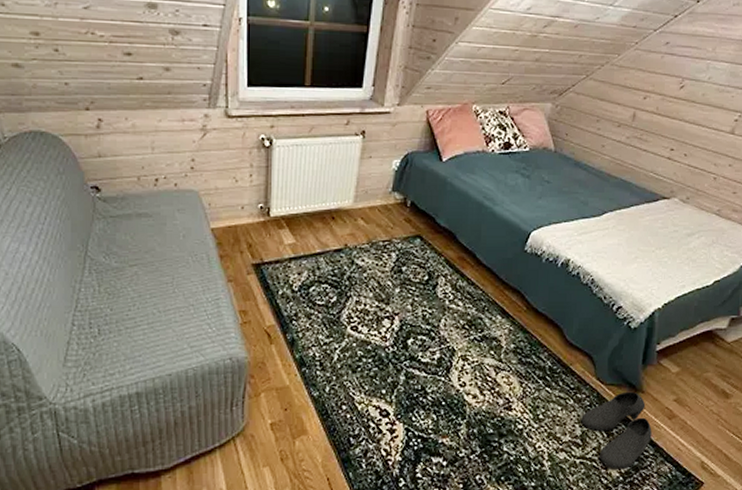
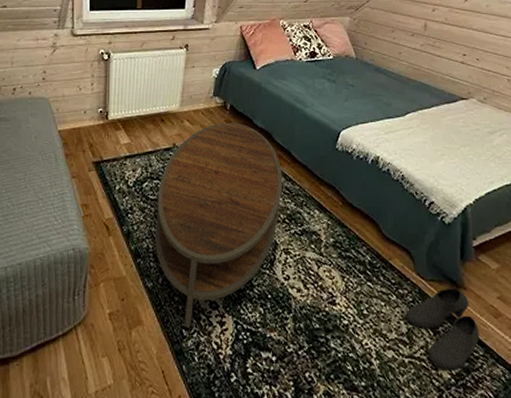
coffee table: none [323,221,465,436] -> present [155,122,283,328]

